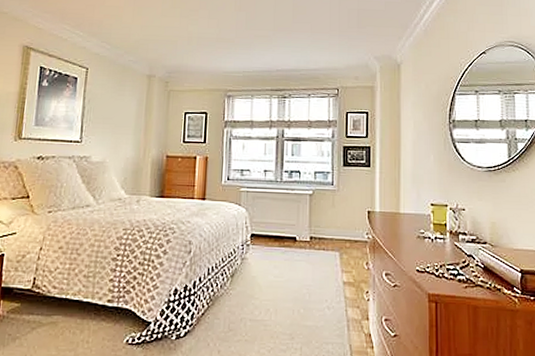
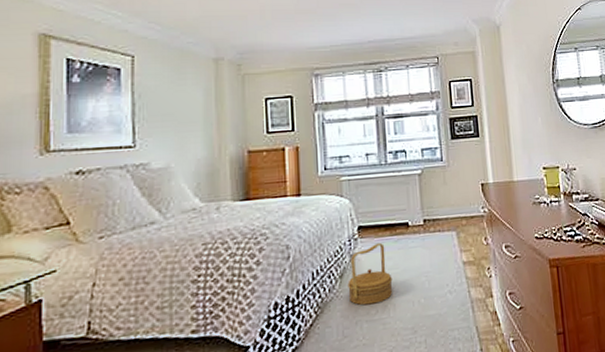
basket: none [237,251,277,306] -> present [347,242,393,306]

